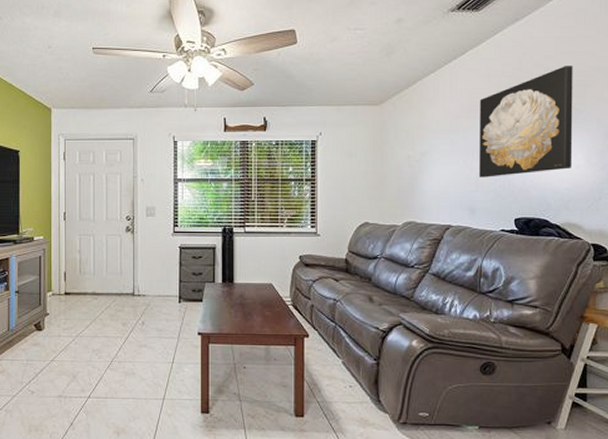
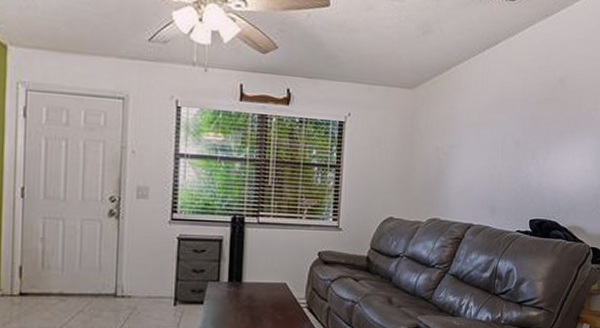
wall art: present [479,66,573,178] -> none [502,69,590,177]

